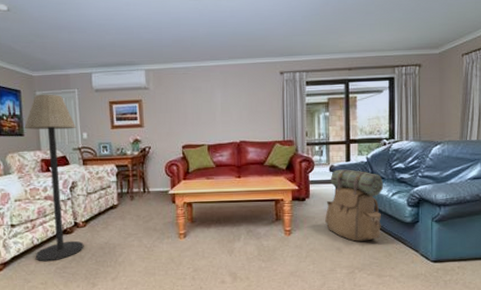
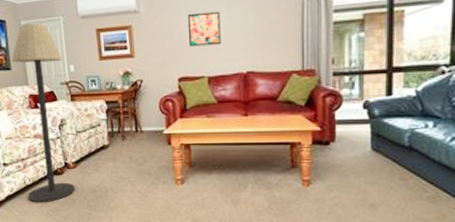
wall art: none [190,91,219,120] -> present [187,11,221,47]
backpack: present [325,169,384,242] -> none [355,106,439,197]

